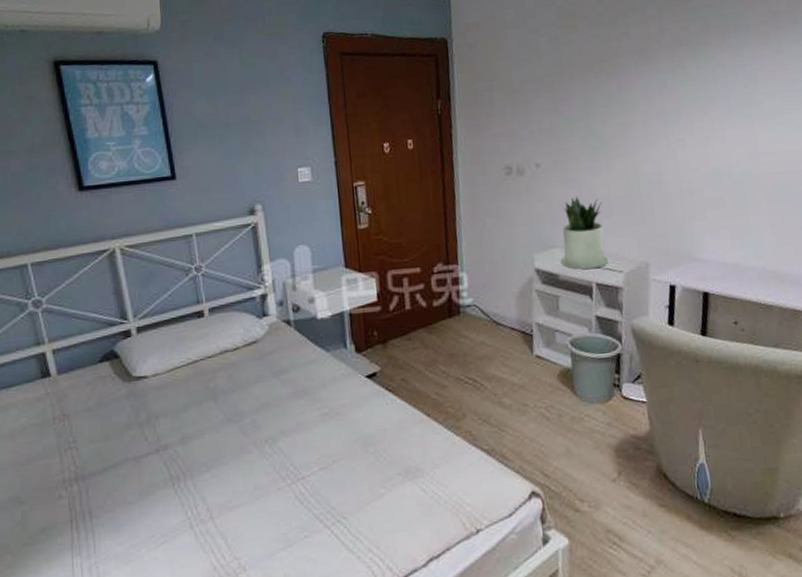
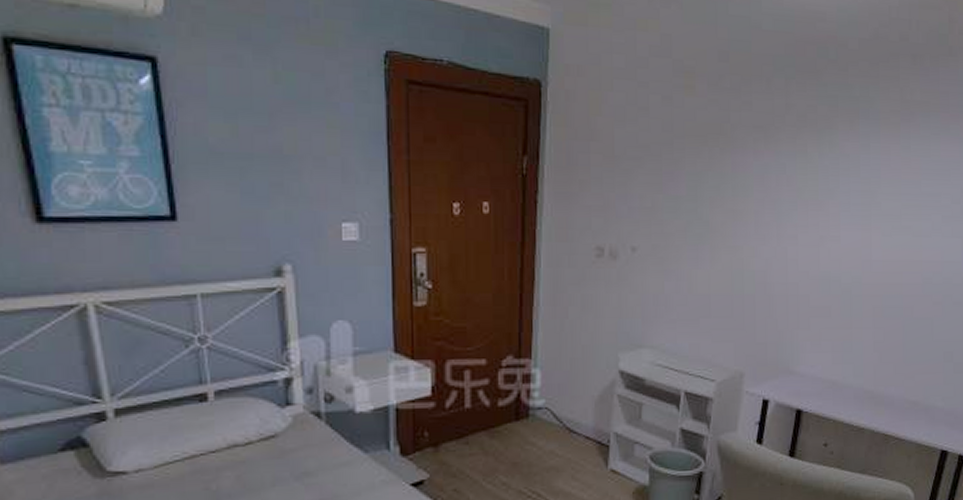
planter: present [560,196,609,269] -> none [648,289,702,374]

